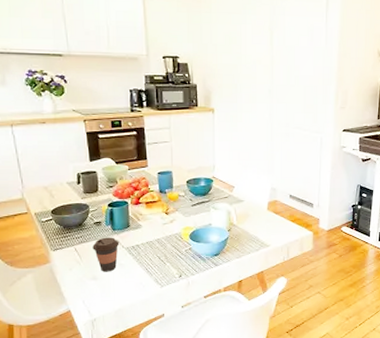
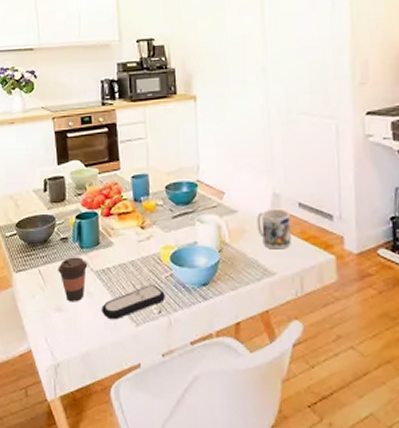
remote control: none [132,257,185,284] -> present [102,285,165,320]
mug: none [258,199,283,228] -> present [257,208,291,249]

